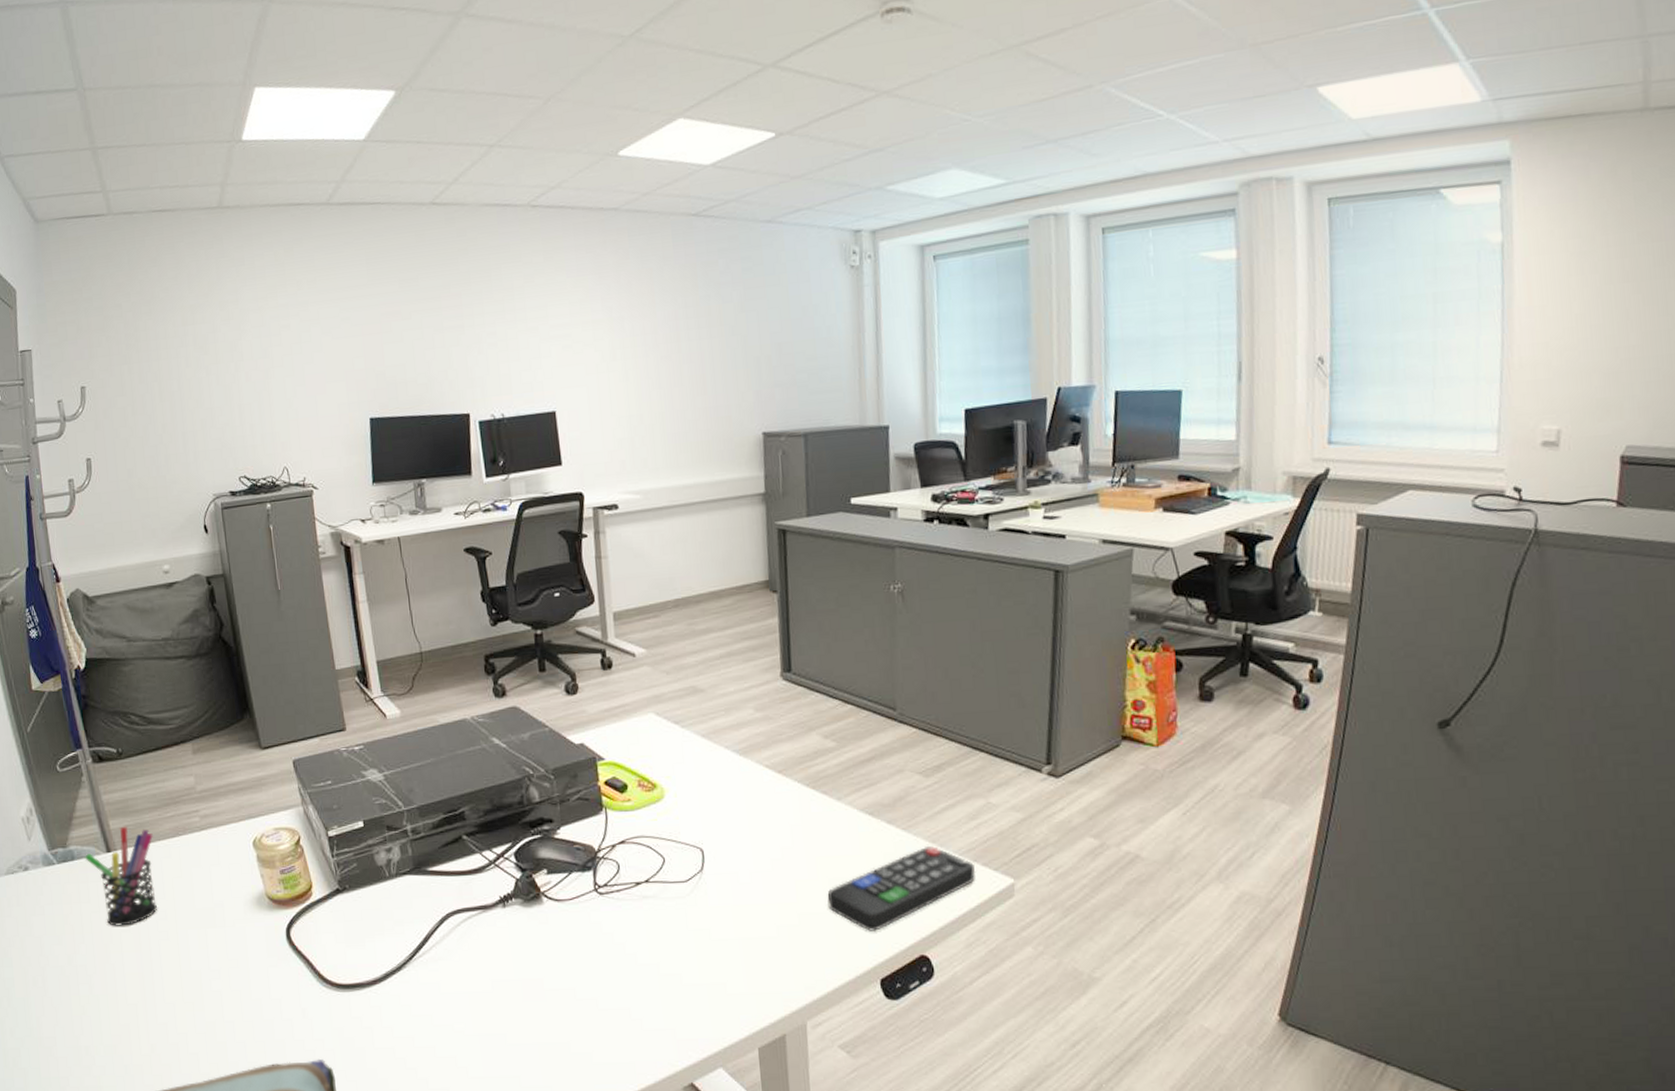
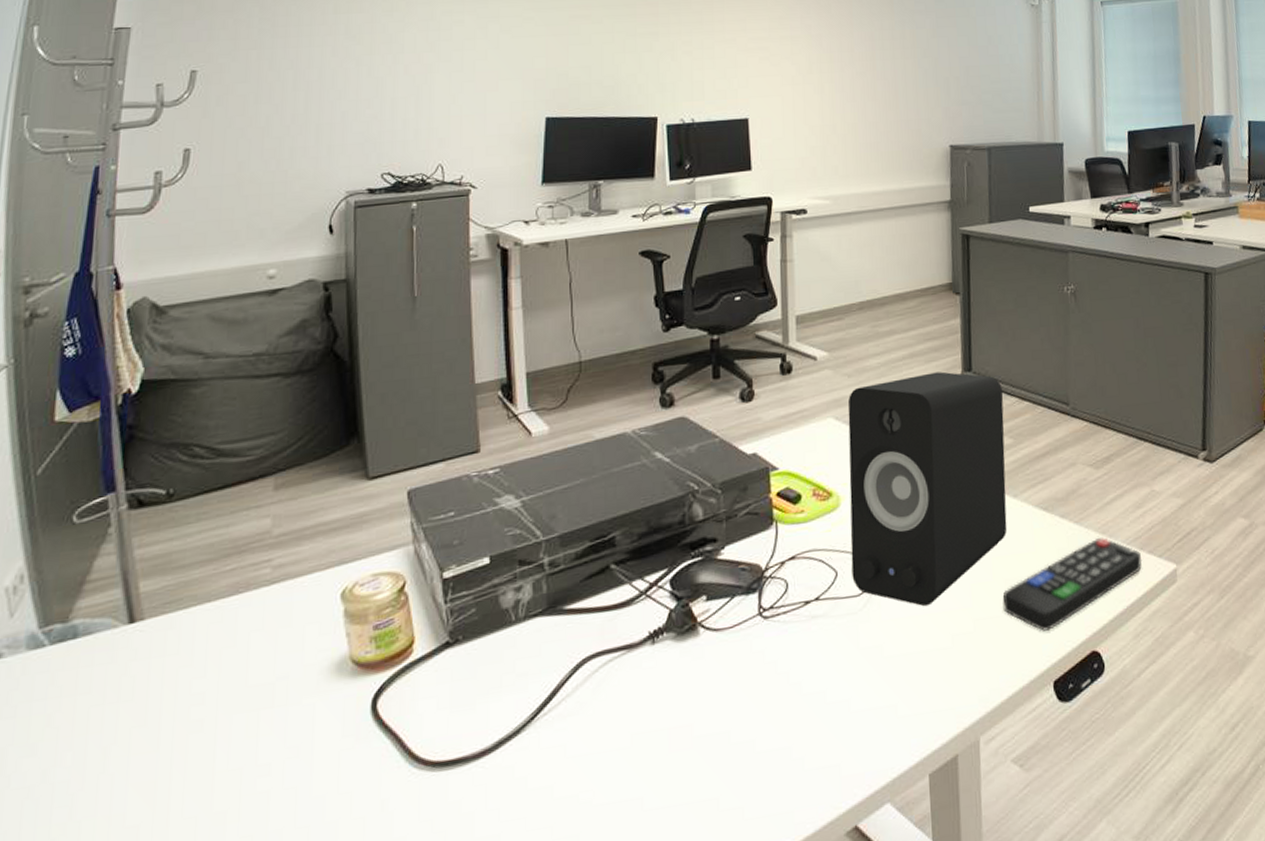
pen holder: present [84,826,157,926] -> none [93,587,201,722]
speaker: none [667,671,831,897] -> present [847,371,1007,607]

